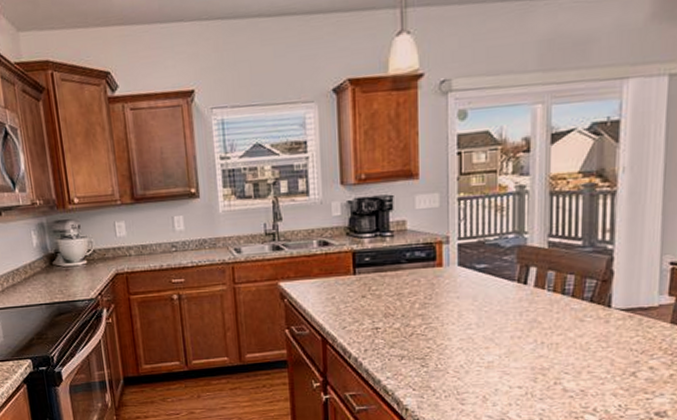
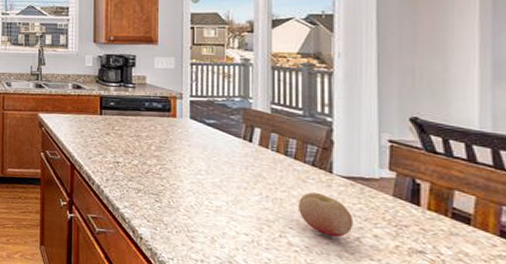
fruit: none [573,331,630,376] -> present [297,192,354,238]

